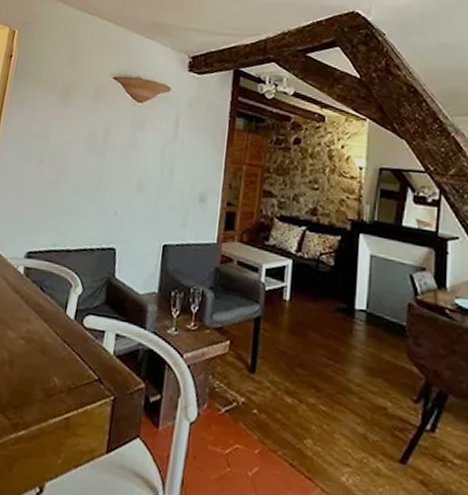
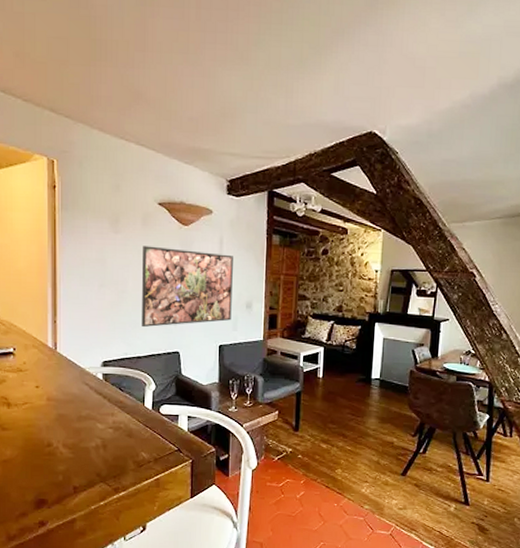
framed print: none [77,121,189,216] -> present [142,246,233,328]

